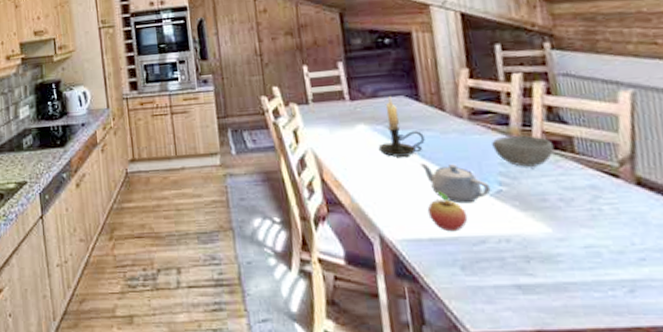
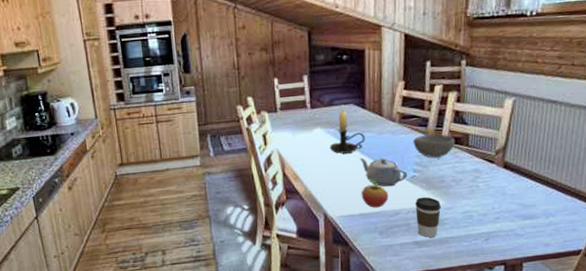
coffee cup: none [508,220,550,280] -> present [415,197,441,238]

